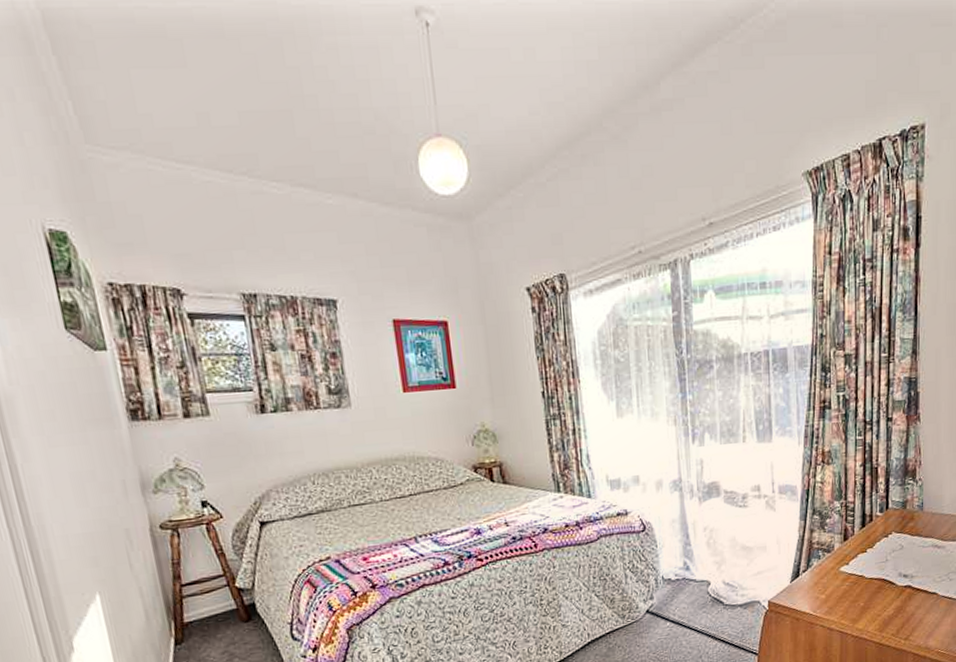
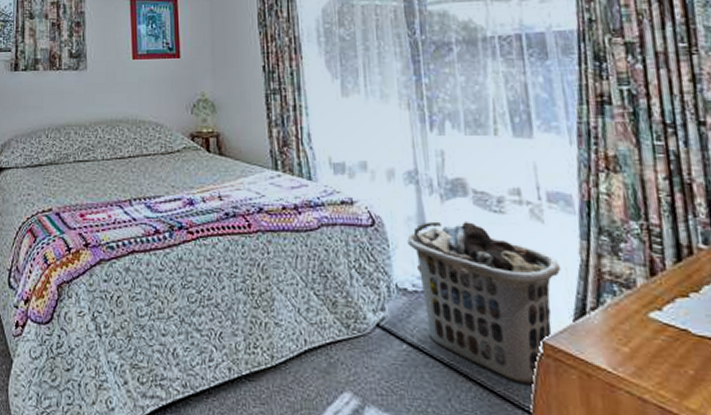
clothes hamper: none [672,517,784,635] -> present [407,221,560,384]

